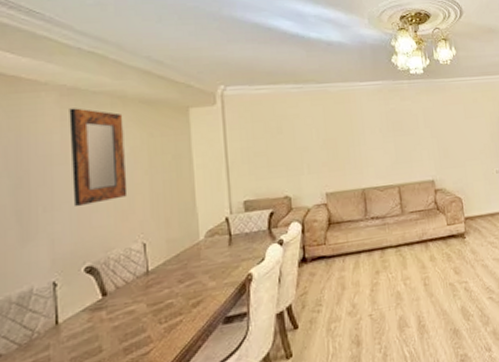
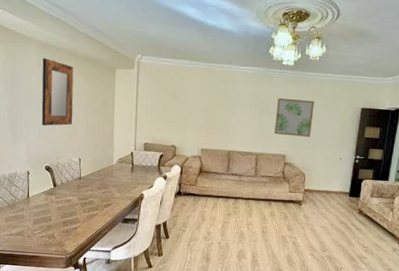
wall art: none [412,110,459,158] -> present [274,97,315,137]

